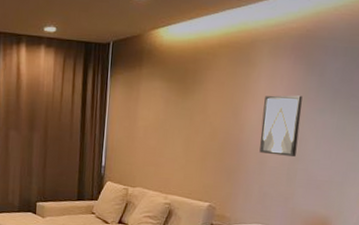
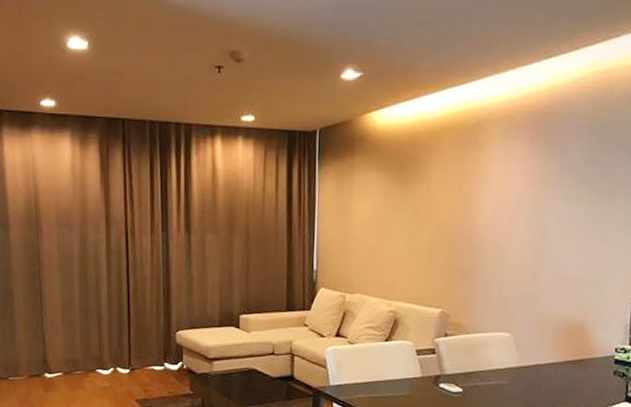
wall art: present [259,95,303,157] -> none [496,181,543,252]

